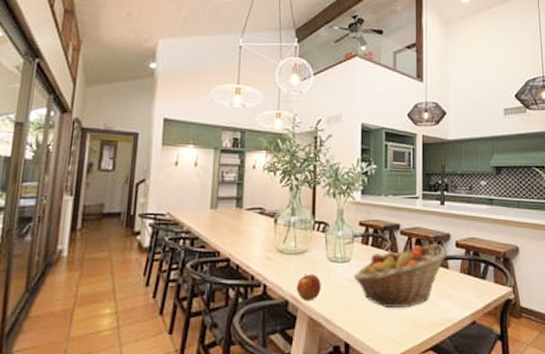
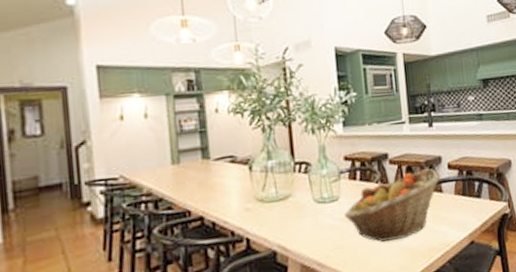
apple: present [296,274,321,301] -> none [283,218,311,249]

